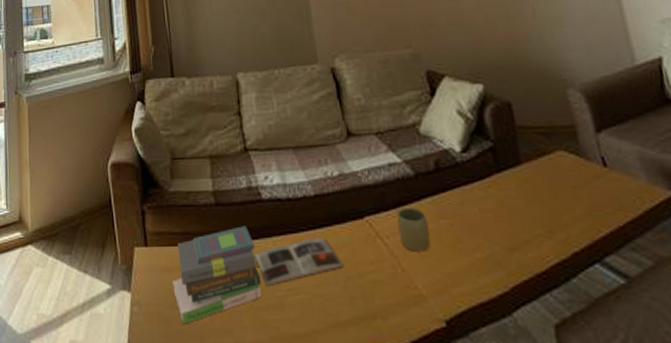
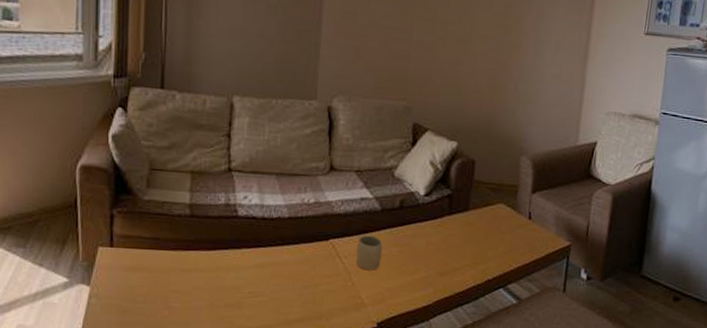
books: present [172,226,262,324] -> none [135,237,225,316]
magazine: present [254,238,344,285] -> none [221,252,303,288]

